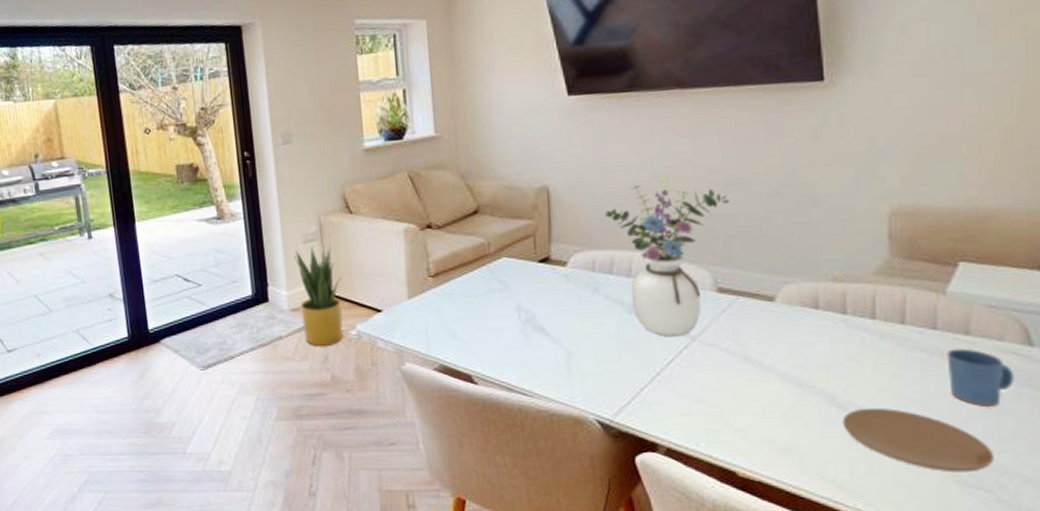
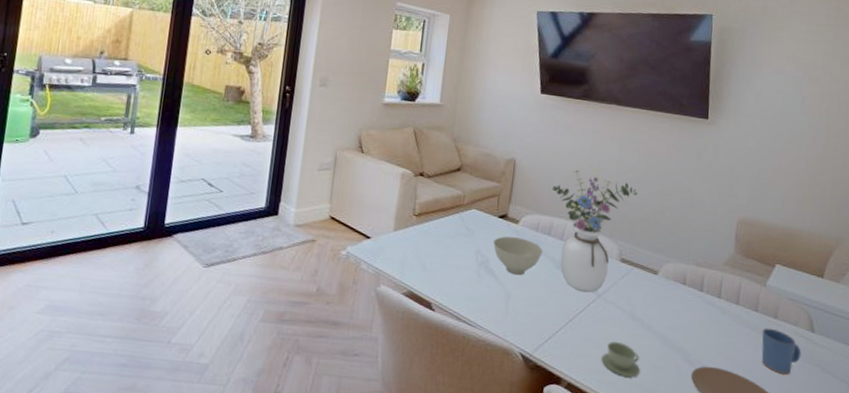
planter: present [294,245,344,346] -> none [302,173,342,261]
bowl: none [537,282,606,328] -> present [493,236,543,275]
teacup: none [709,392,767,432] -> present [601,342,640,377]

